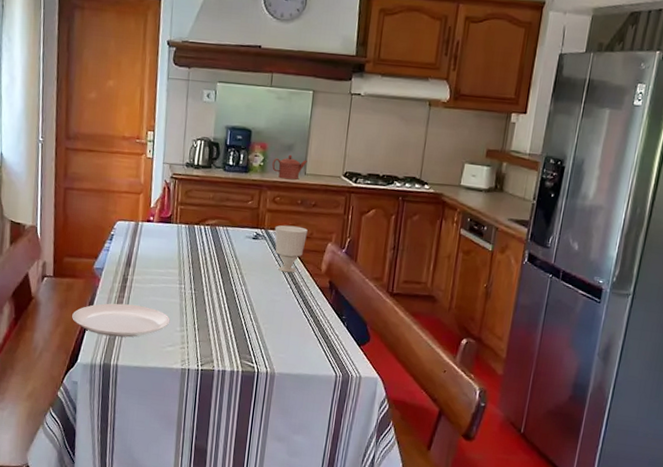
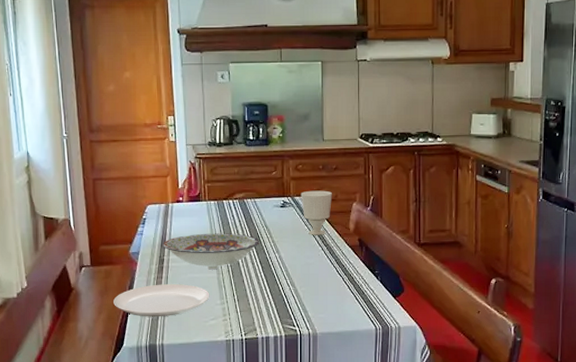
bowl: none [128,256,228,296] -> present [163,233,260,270]
teapot: present [272,154,308,180] -> none [291,123,324,147]

